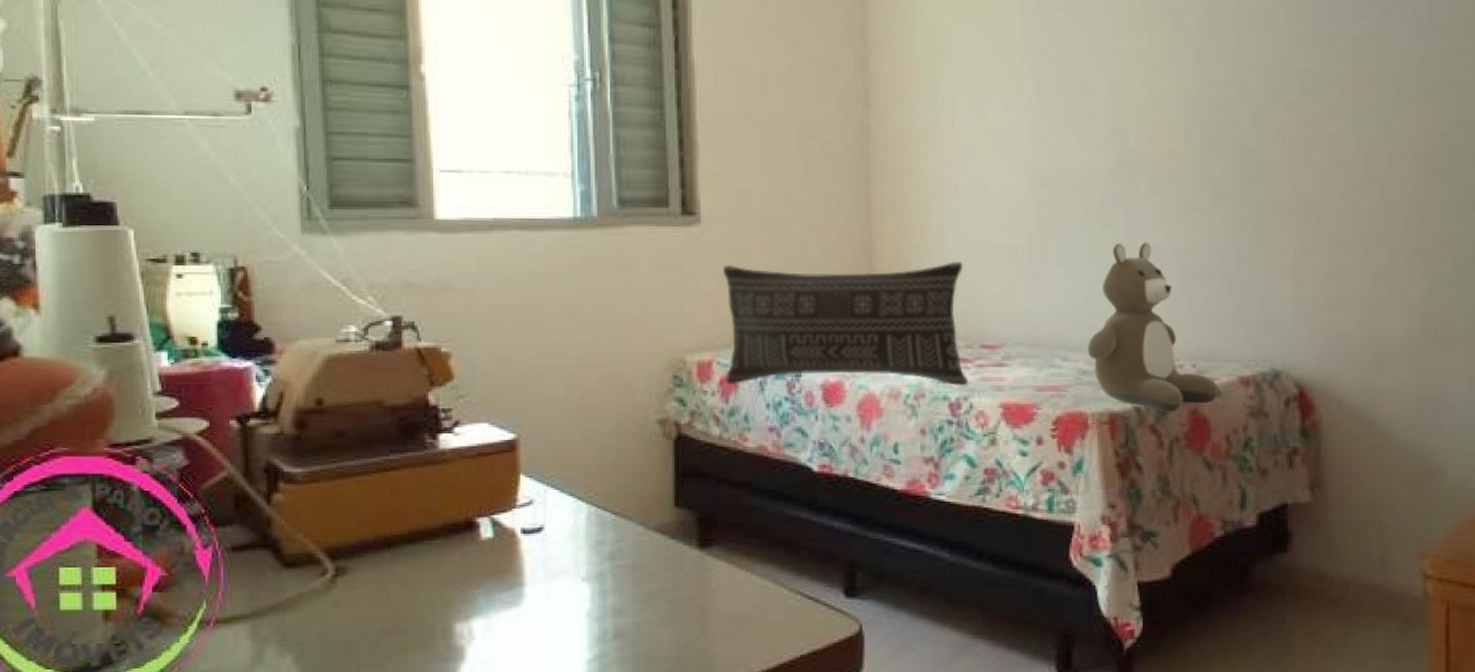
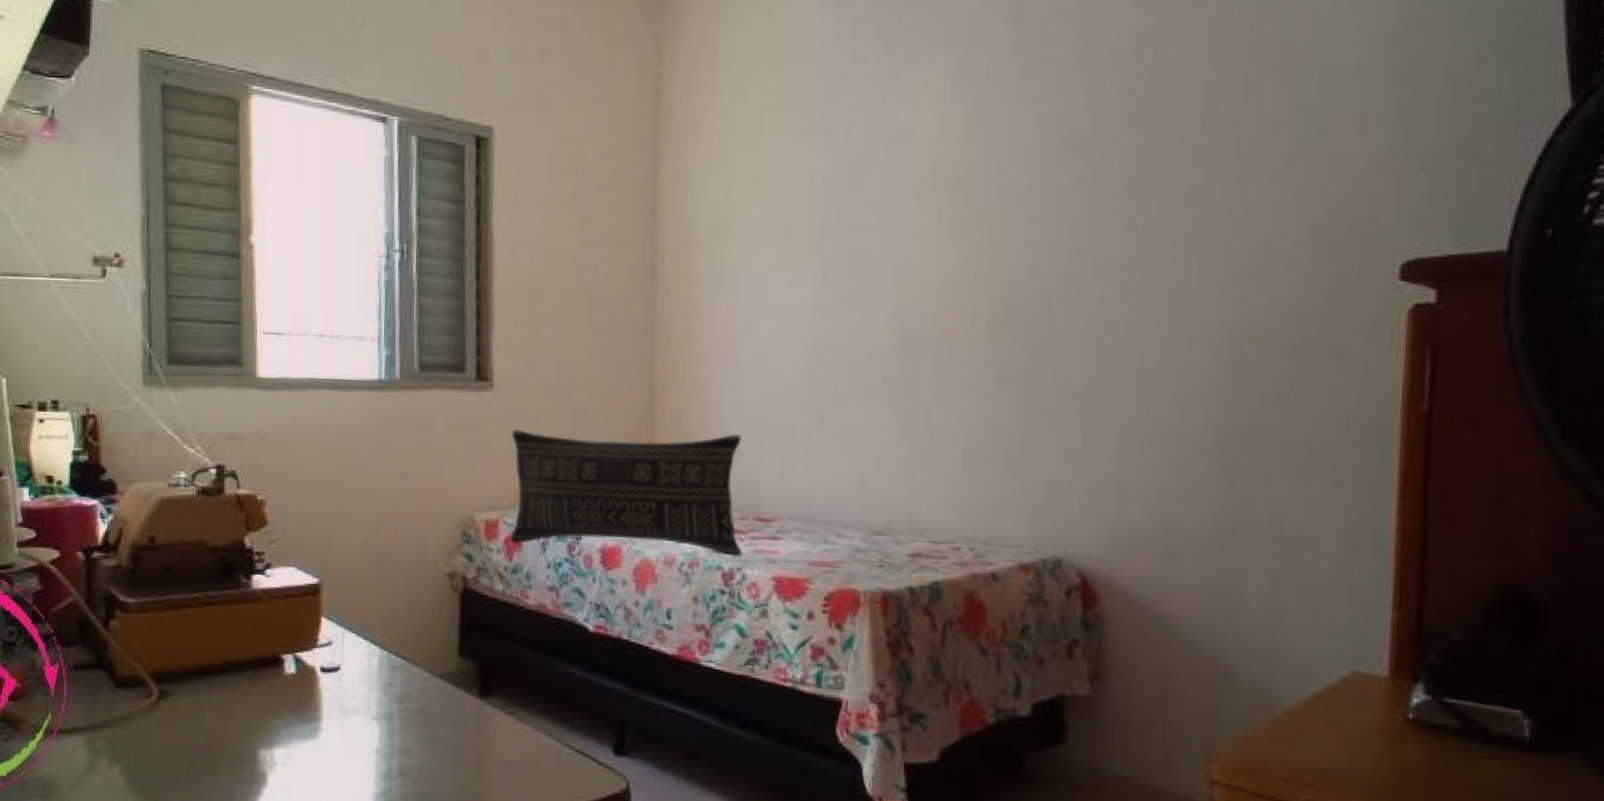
teddy bear: present [1087,242,1218,413] -> none [862,422,996,596]

